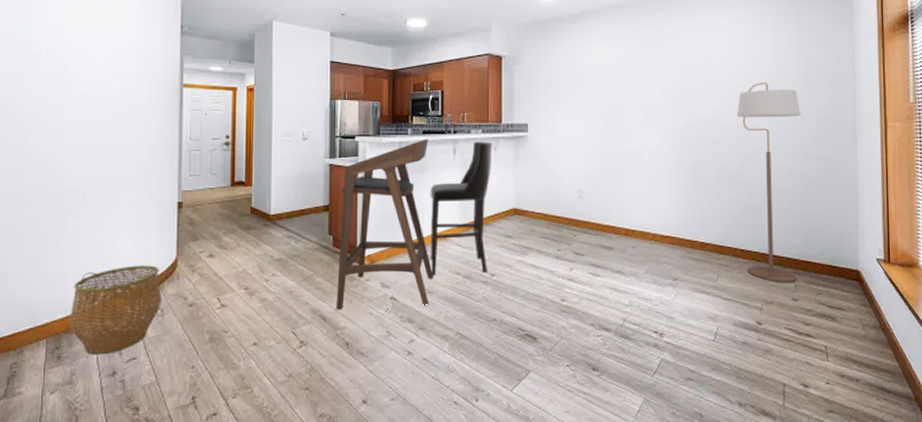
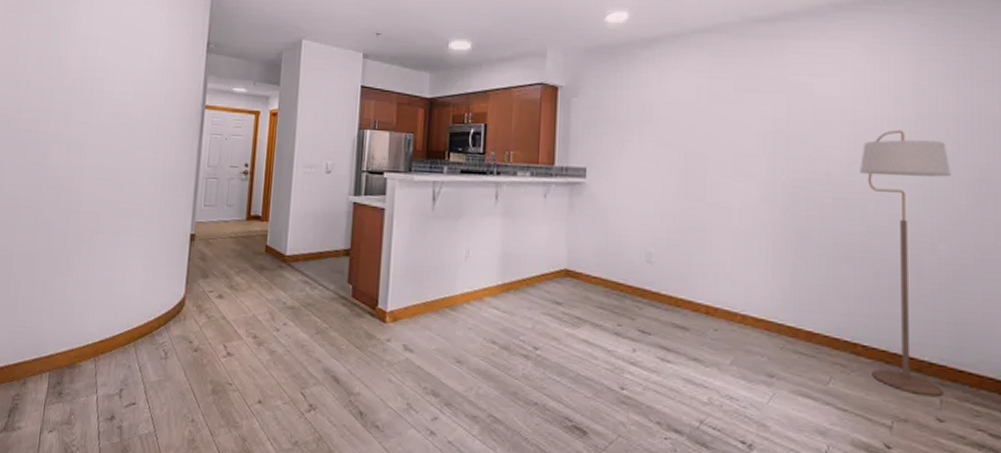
basket: present [68,265,163,355] -> none [72,300,168,396]
bar stool: present [336,139,433,314] -> none [351,179,467,382]
bar stool: present [430,141,493,275] -> none [463,185,542,344]

